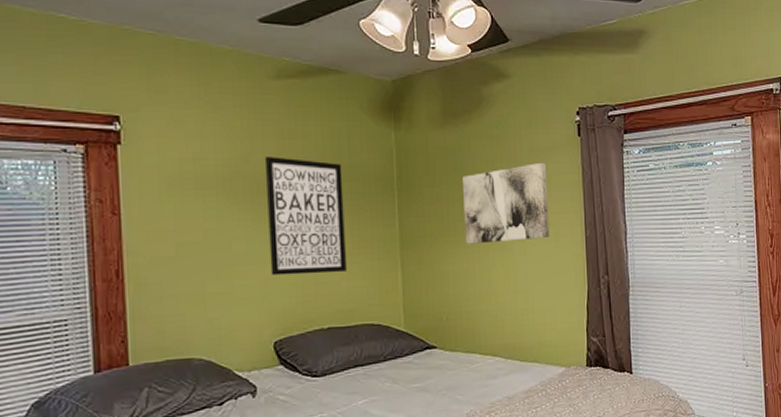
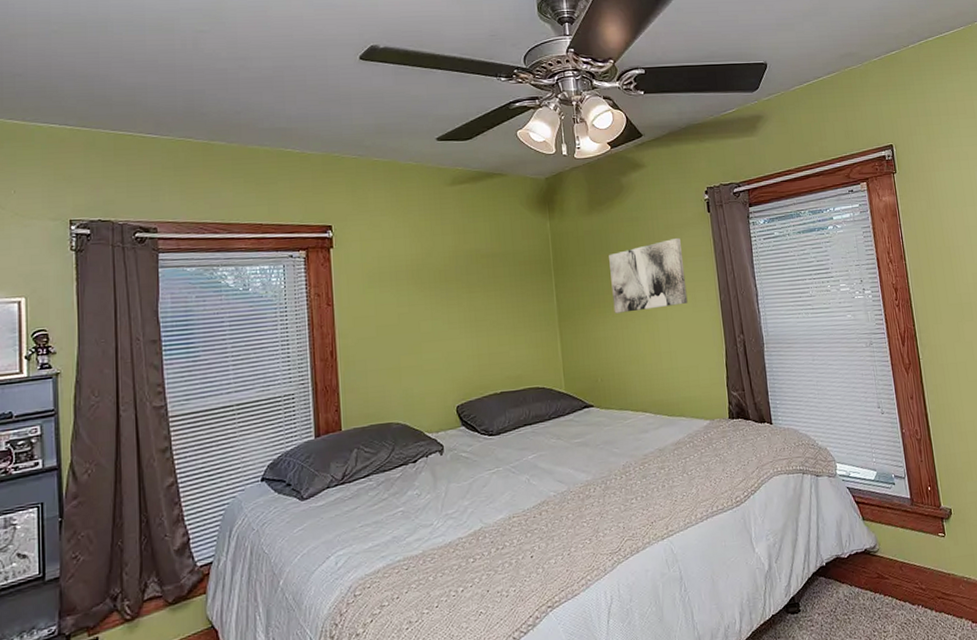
wall art: present [264,157,346,276] -> none [444,249,514,349]

